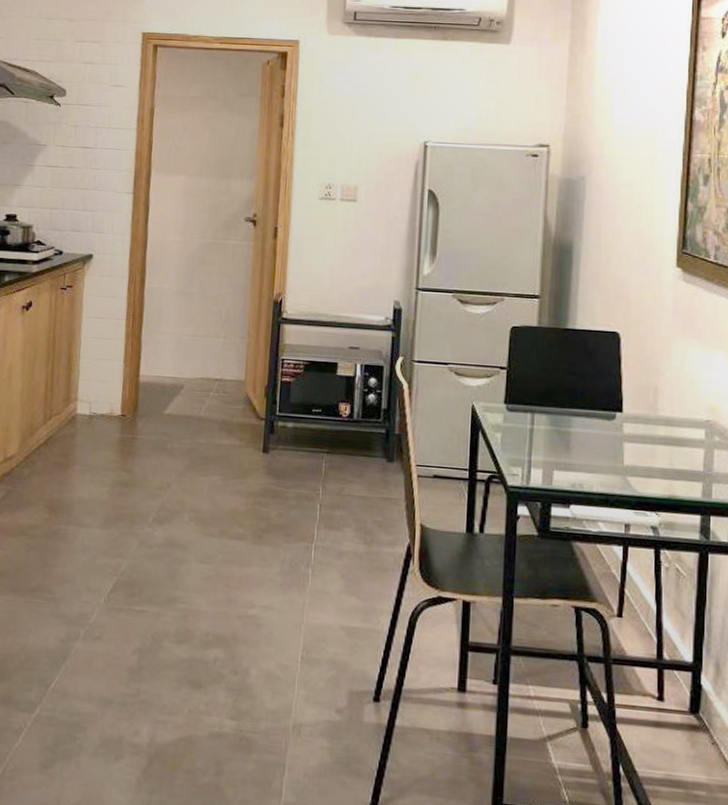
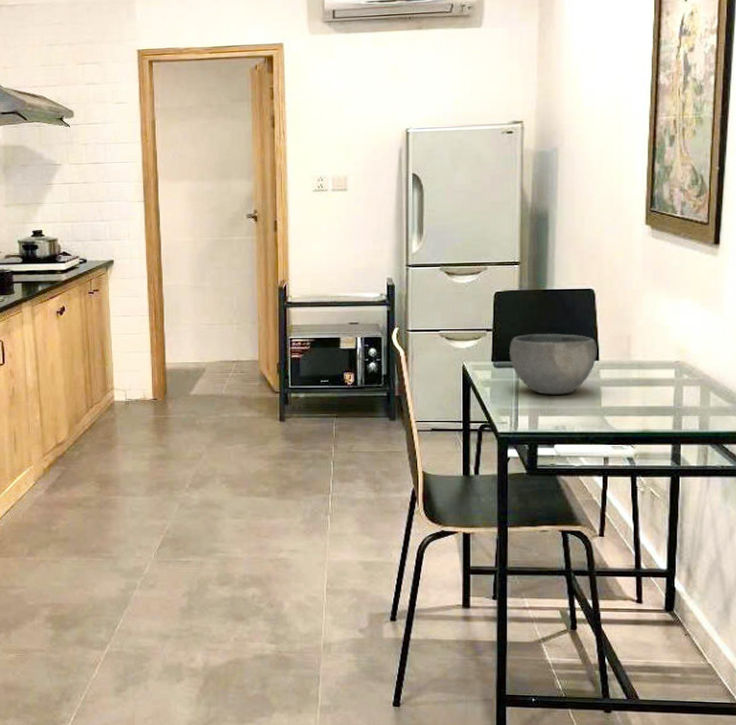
bowl: none [523,376,621,448] -> present [508,334,597,395]

